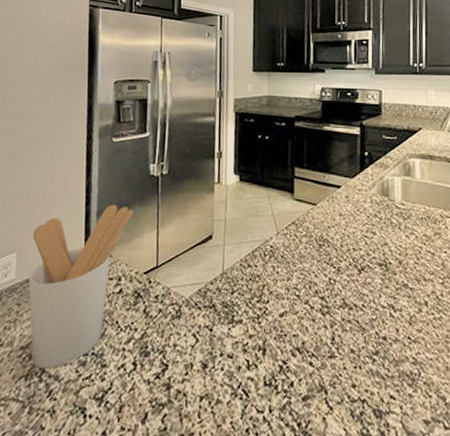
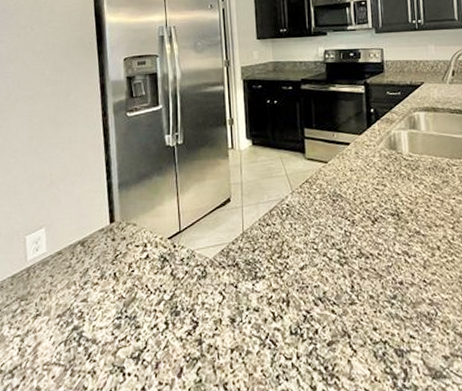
utensil holder: present [28,204,133,368] -> none [59,176,153,333]

